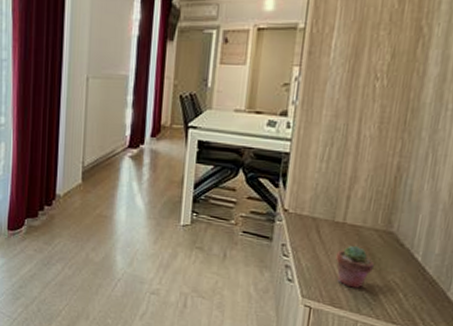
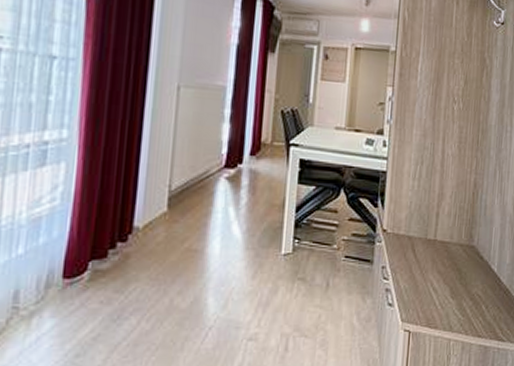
potted succulent: present [335,245,375,288] -> none [429,261,462,305]

